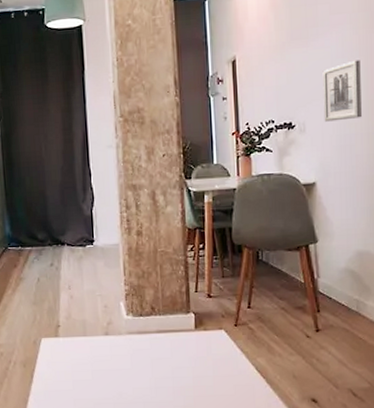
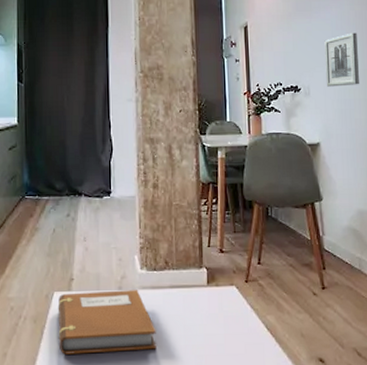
notebook: none [45,335,145,396] -> present [57,290,157,354]

